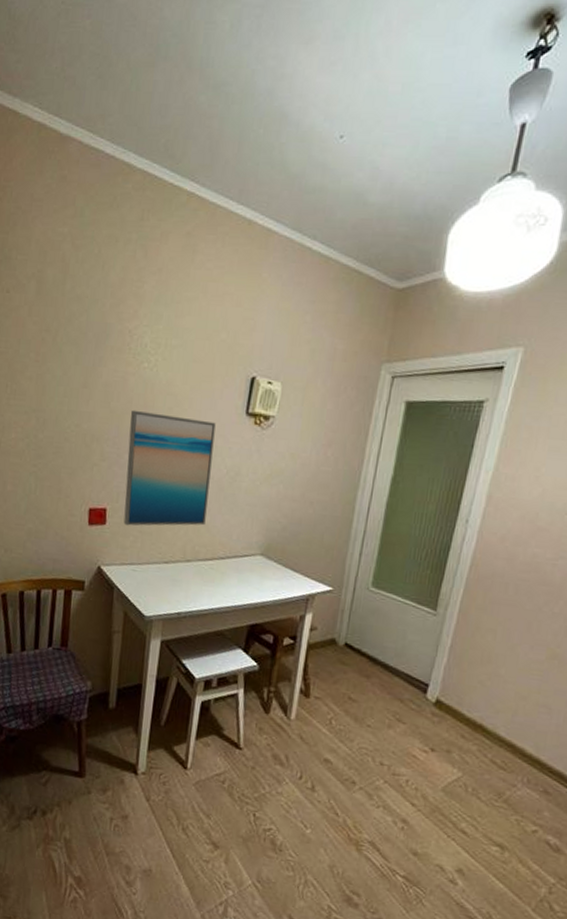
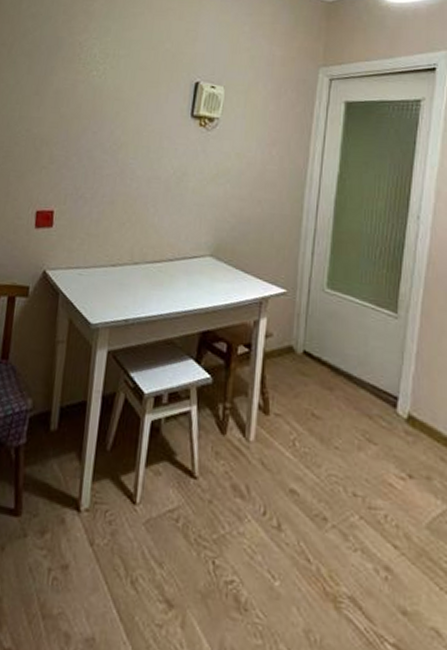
wall art: present [123,410,216,526] -> none [70,114,162,228]

